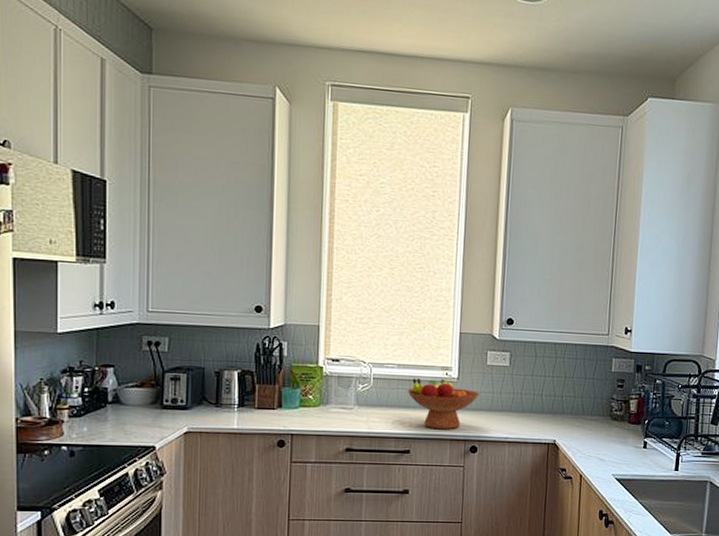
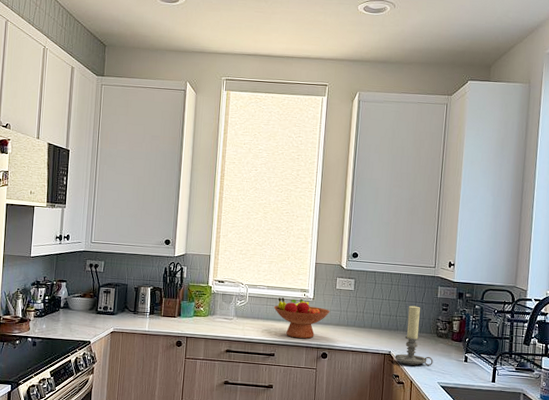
candle holder: none [560,382,607,456] -> present [394,305,434,366]

